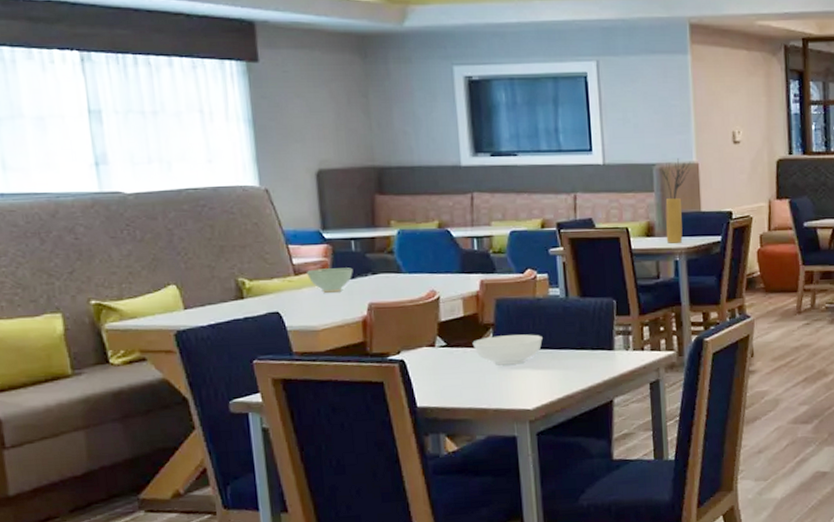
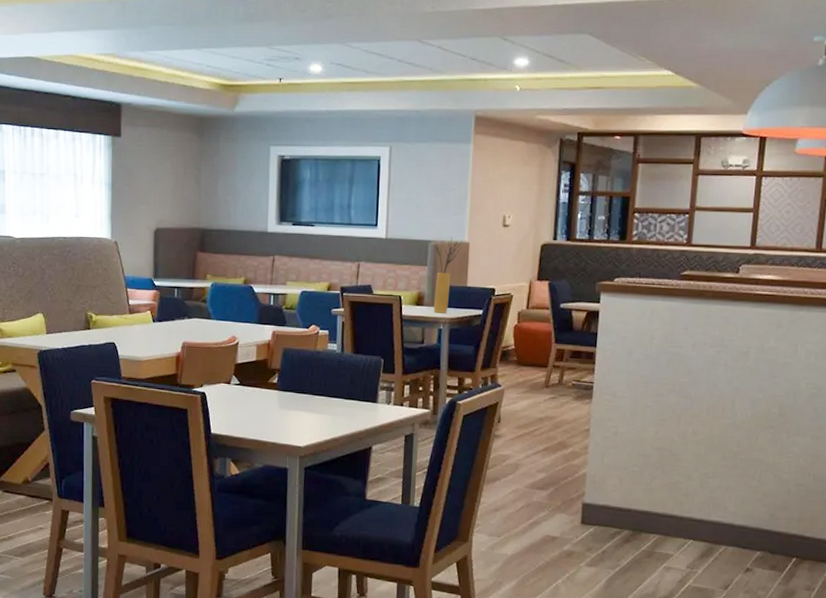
bowl: present [306,268,353,293] -> none [138,310,174,331]
bowl: present [472,334,544,365] -> none [260,380,319,407]

